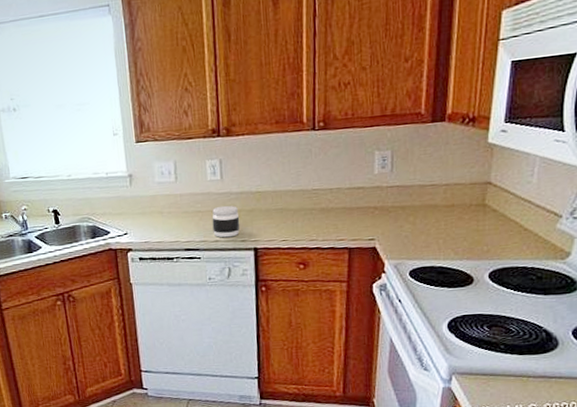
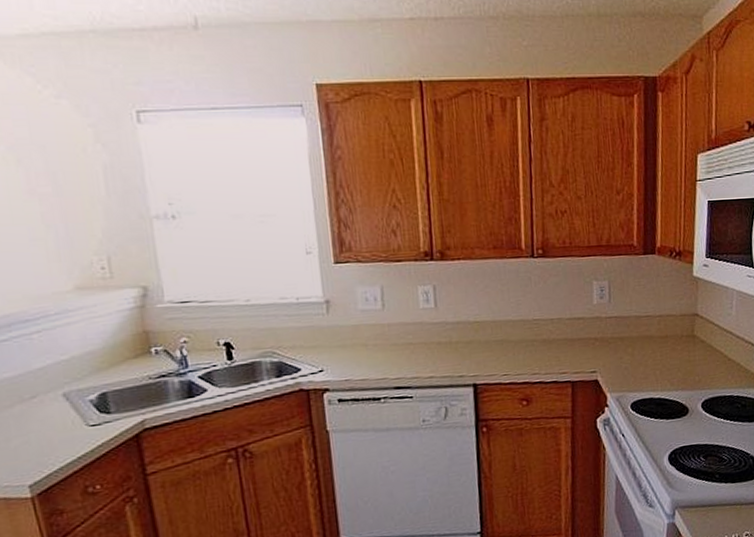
jar: present [212,205,240,238] -> none [425,336,457,374]

